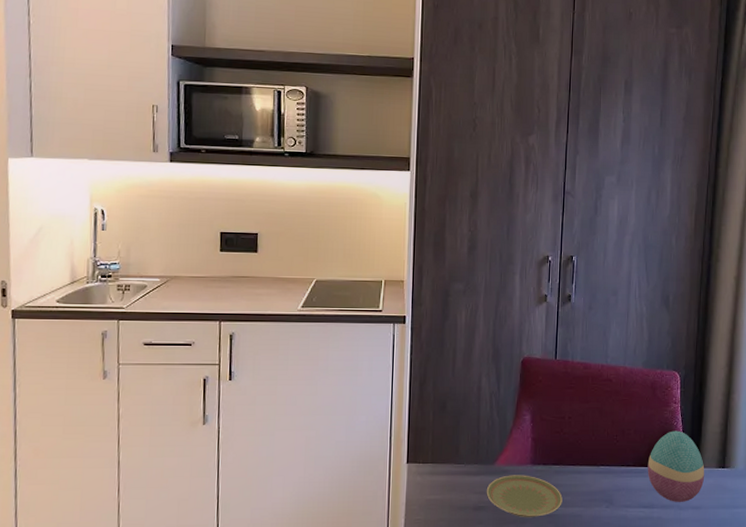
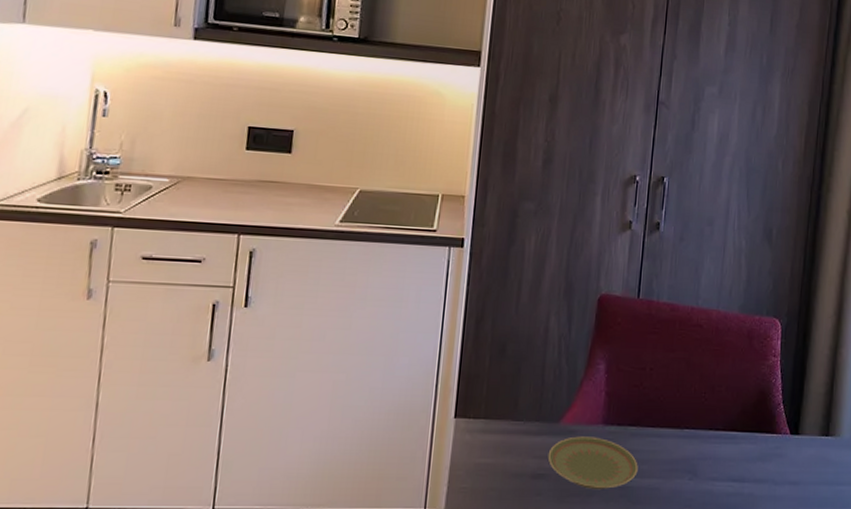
decorative egg: present [647,430,705,502] -> none [739,389,806,476]

